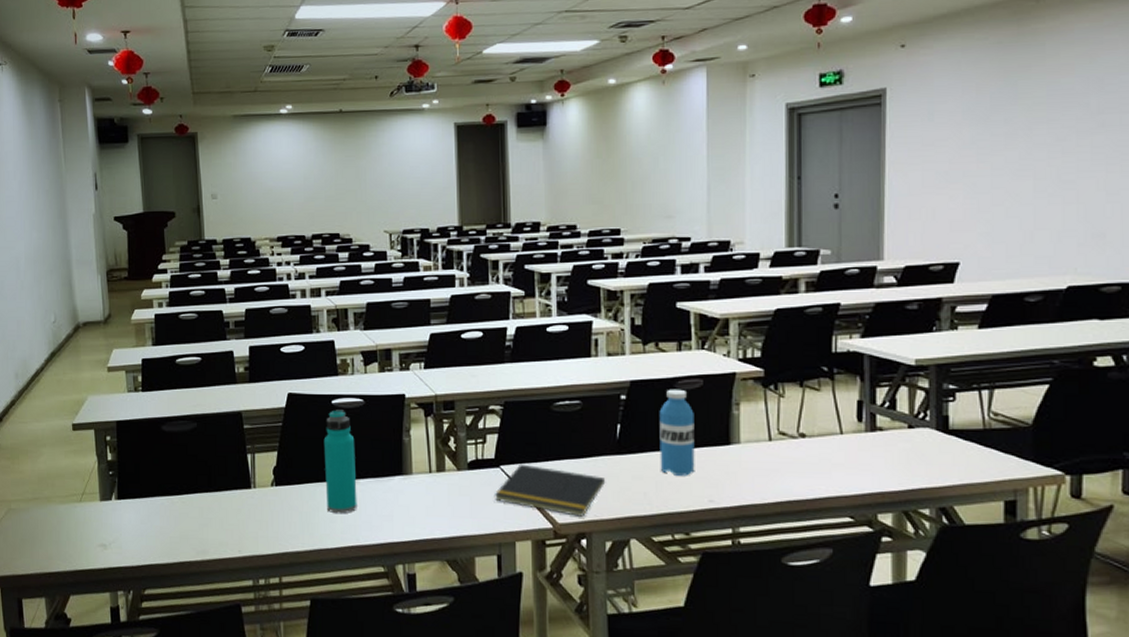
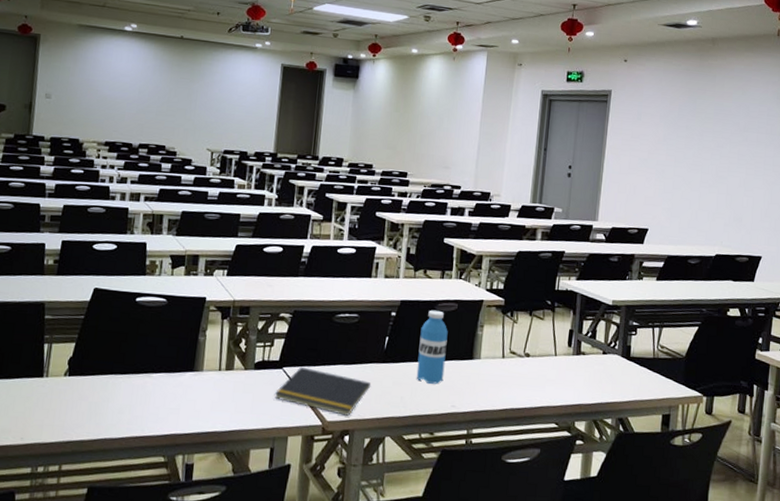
water bottle: present [323,410,357,514] -> none [117,307,153,406]

